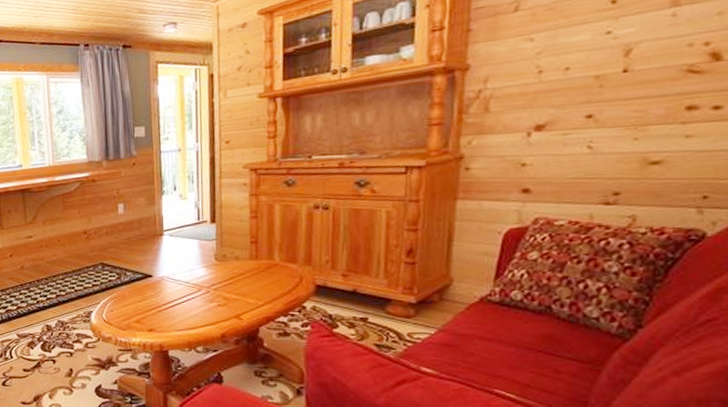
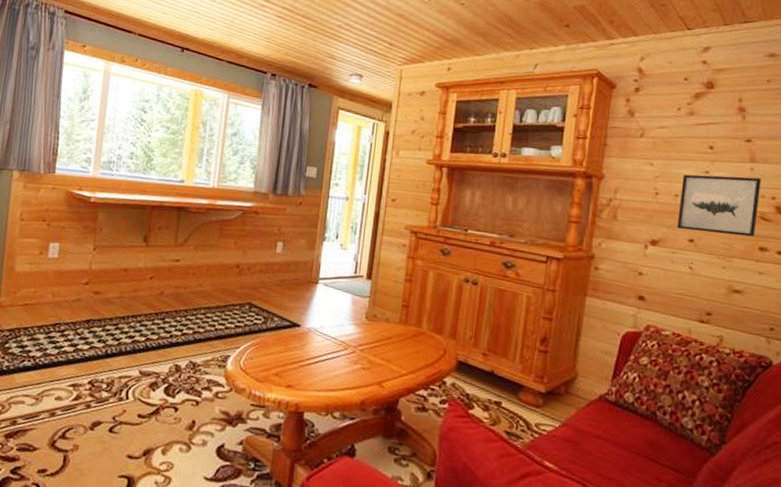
wall art: none [569,23,688,107] -> present [677,174,761,237]

